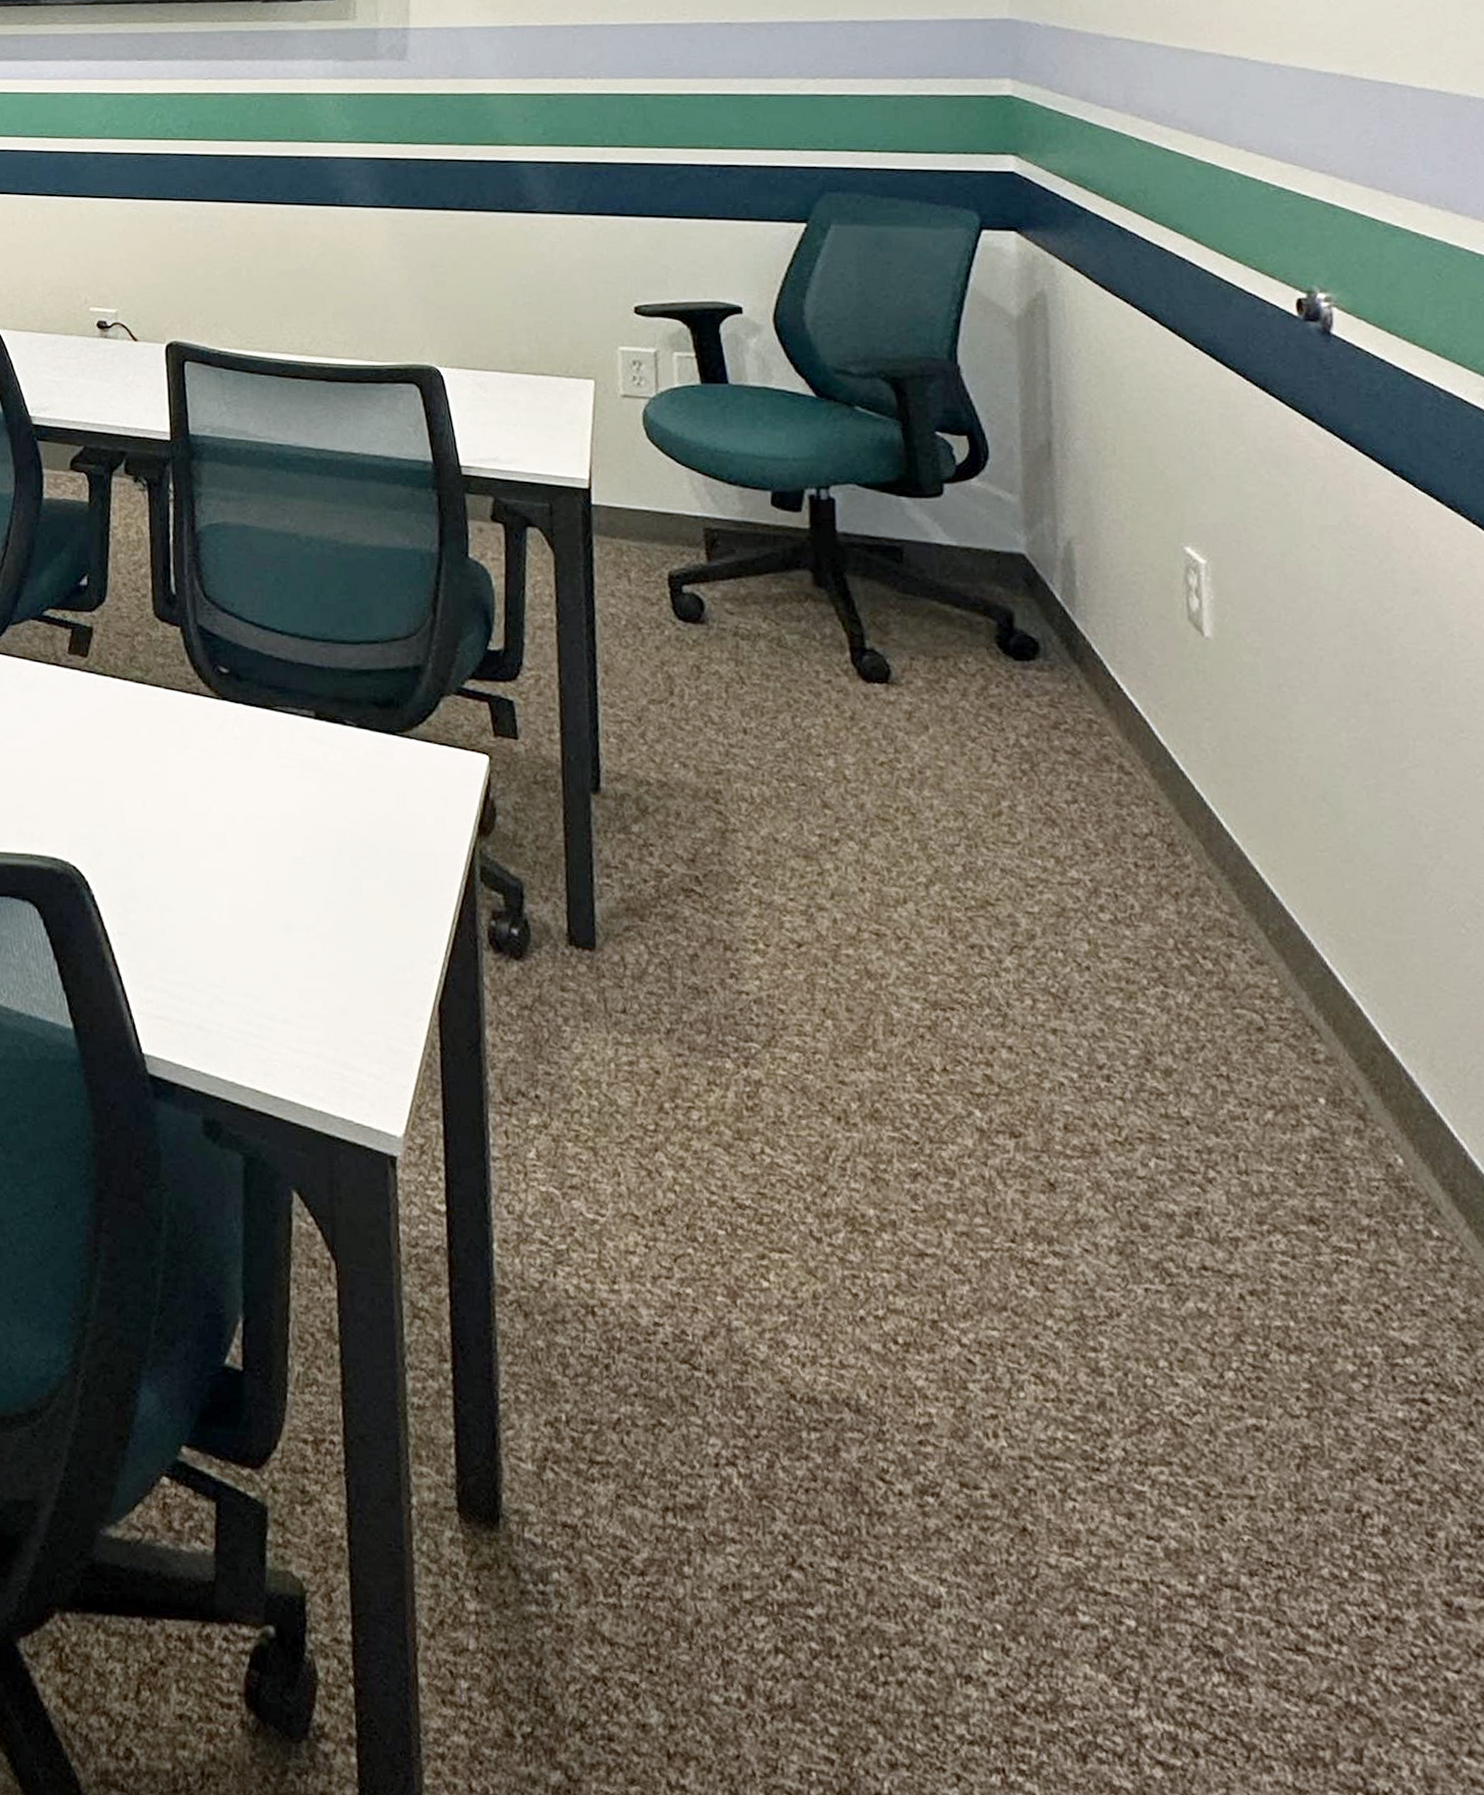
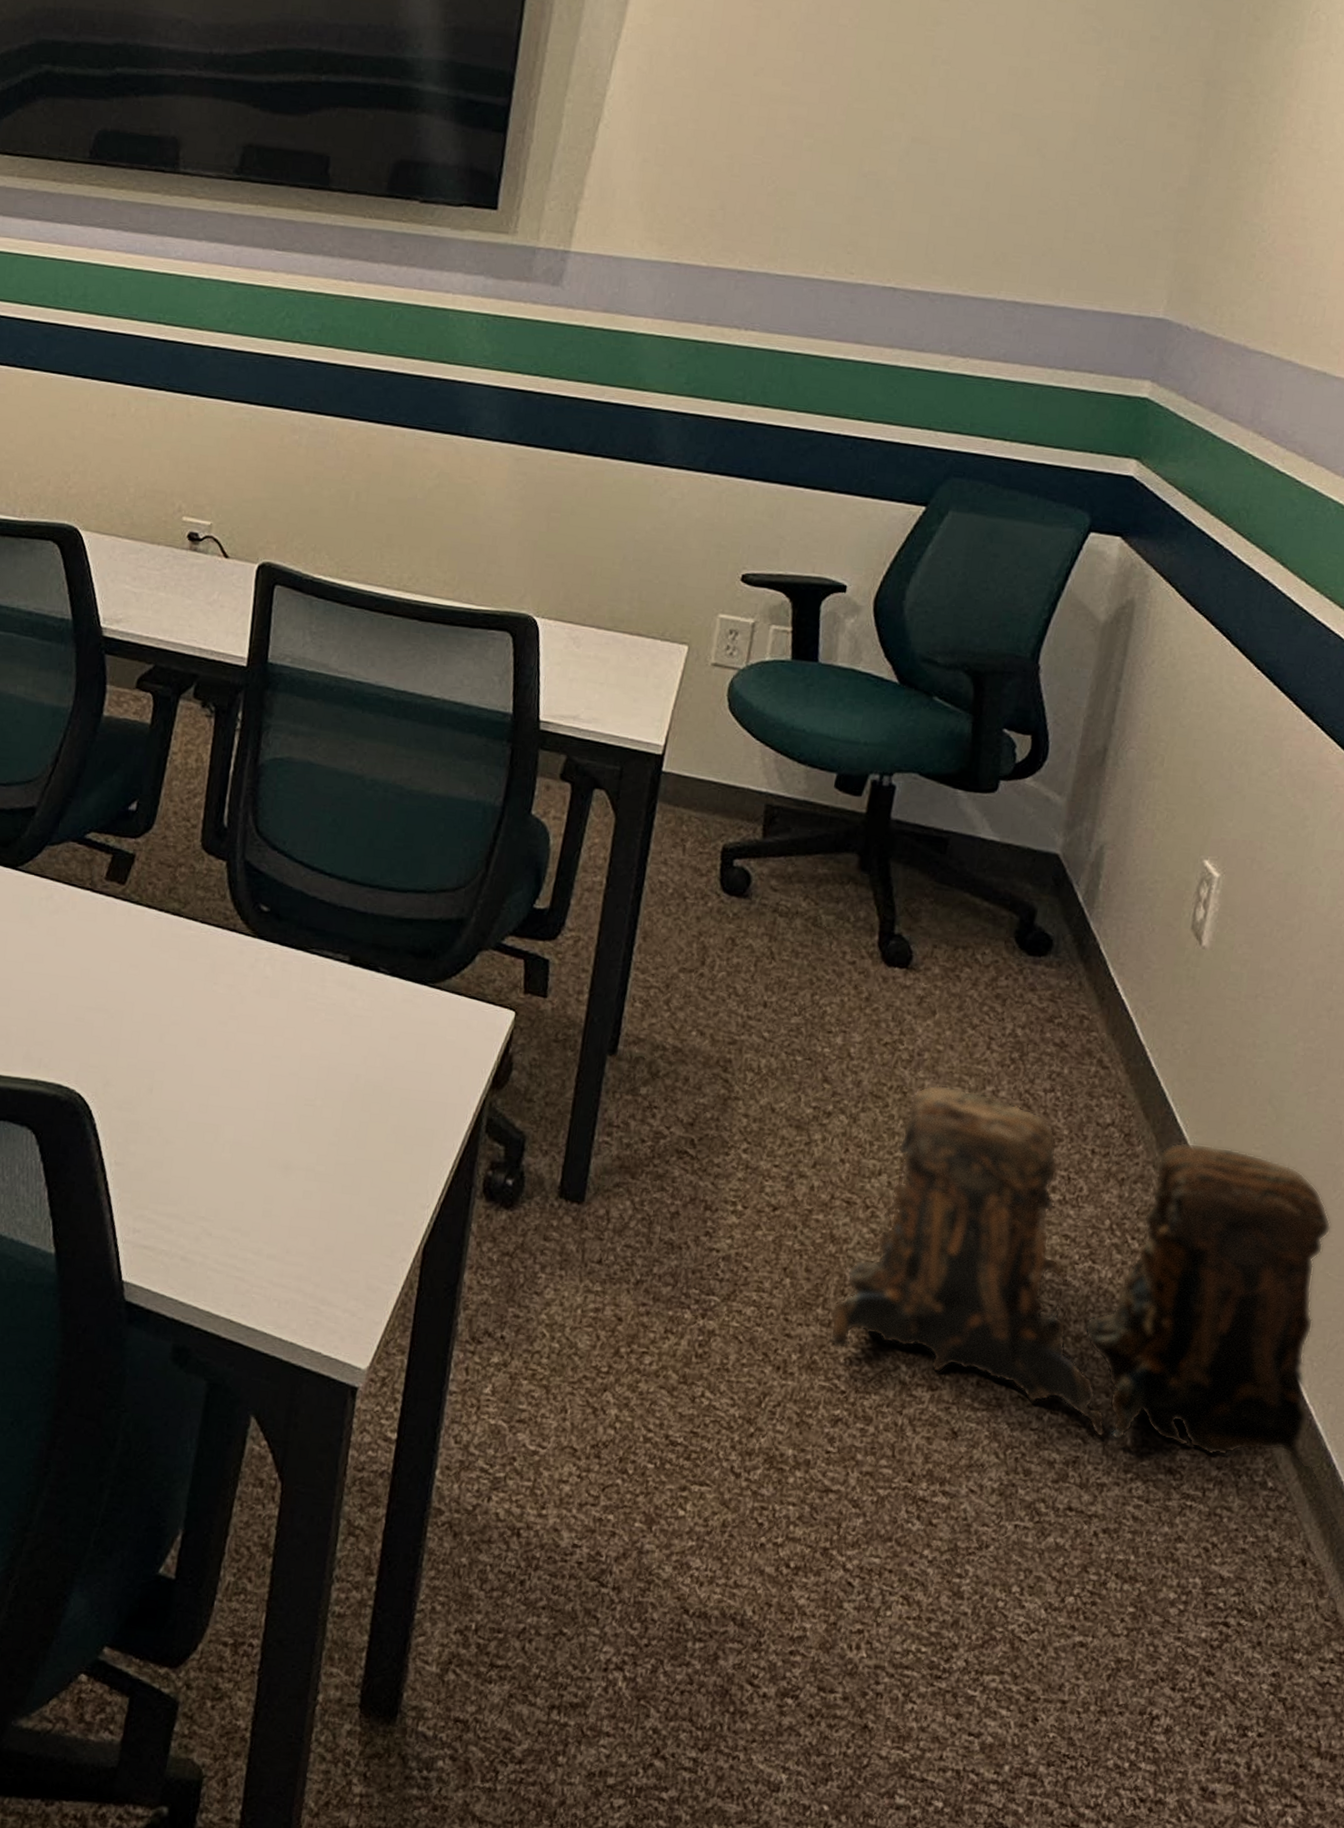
backpack: none [884,803,1469,1209] -> present [829,1084,1332,1465]

